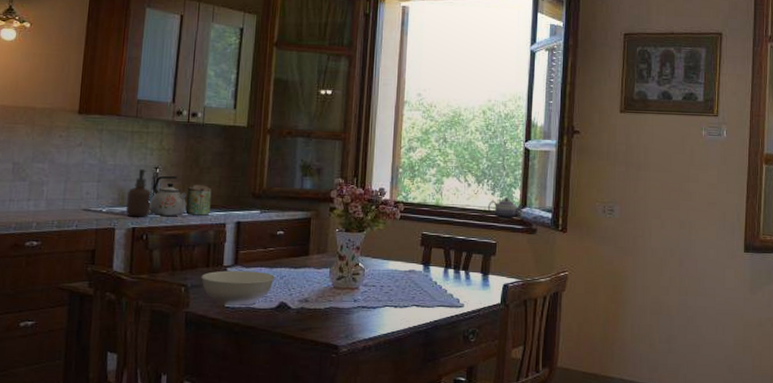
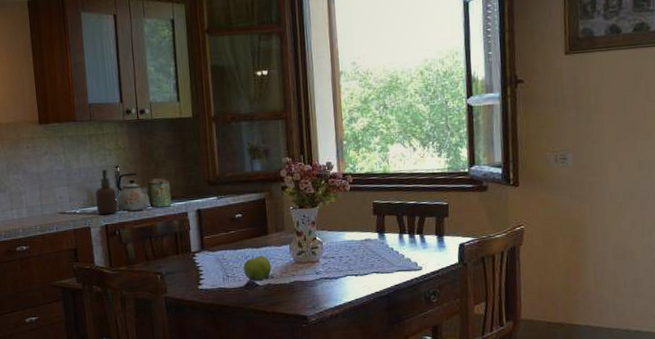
bowl: present [201,270,275,307] -> none [173,254,240,289]
fruit: none [277,276,308,304] -> present [244,255,272,282]
teapot: present [487,198,523,220] -> none [435,158,471,181]

